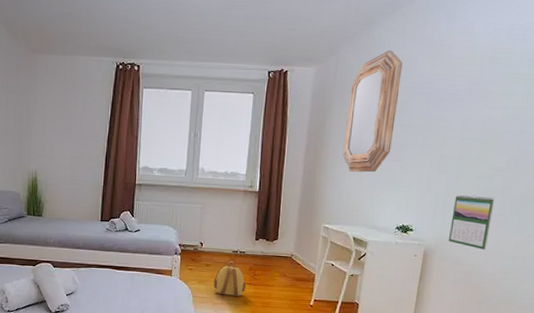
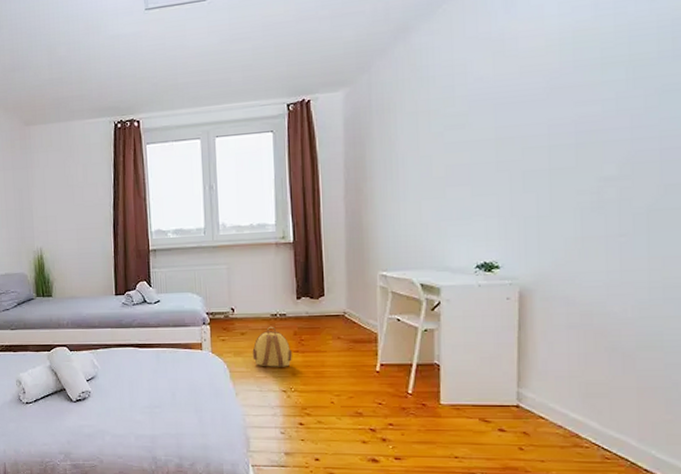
home mirror: present [342,49,403,173] -> none [391,55,455,206]
calendar: present [449,194,495,250] -> none [551,214,610,283]

